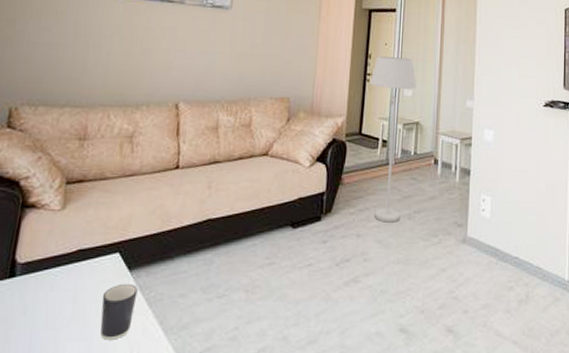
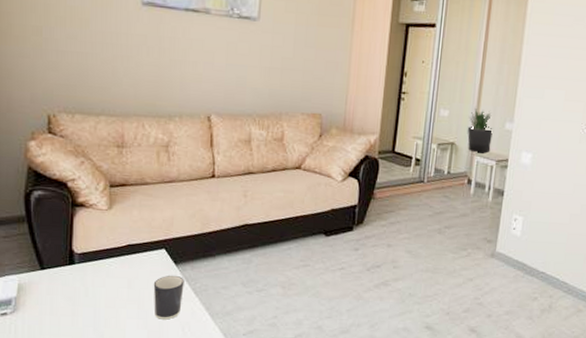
floor lamp: present [369,56,417,223] -> none [404,74,454,236]
planter: none [431,88,455,132] -> present [468,108,493,154]

